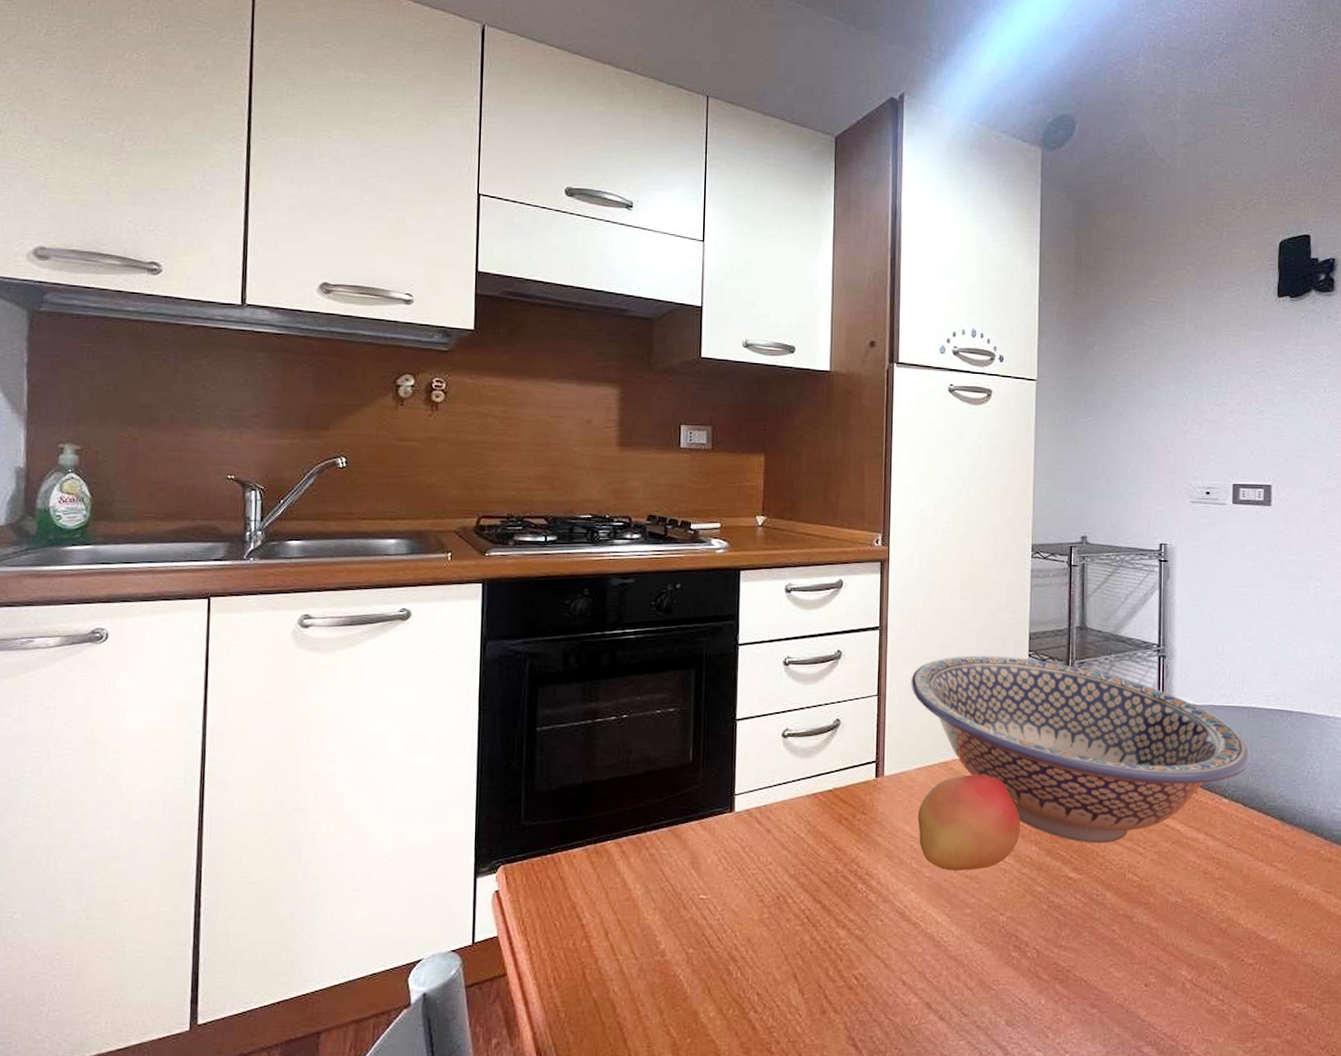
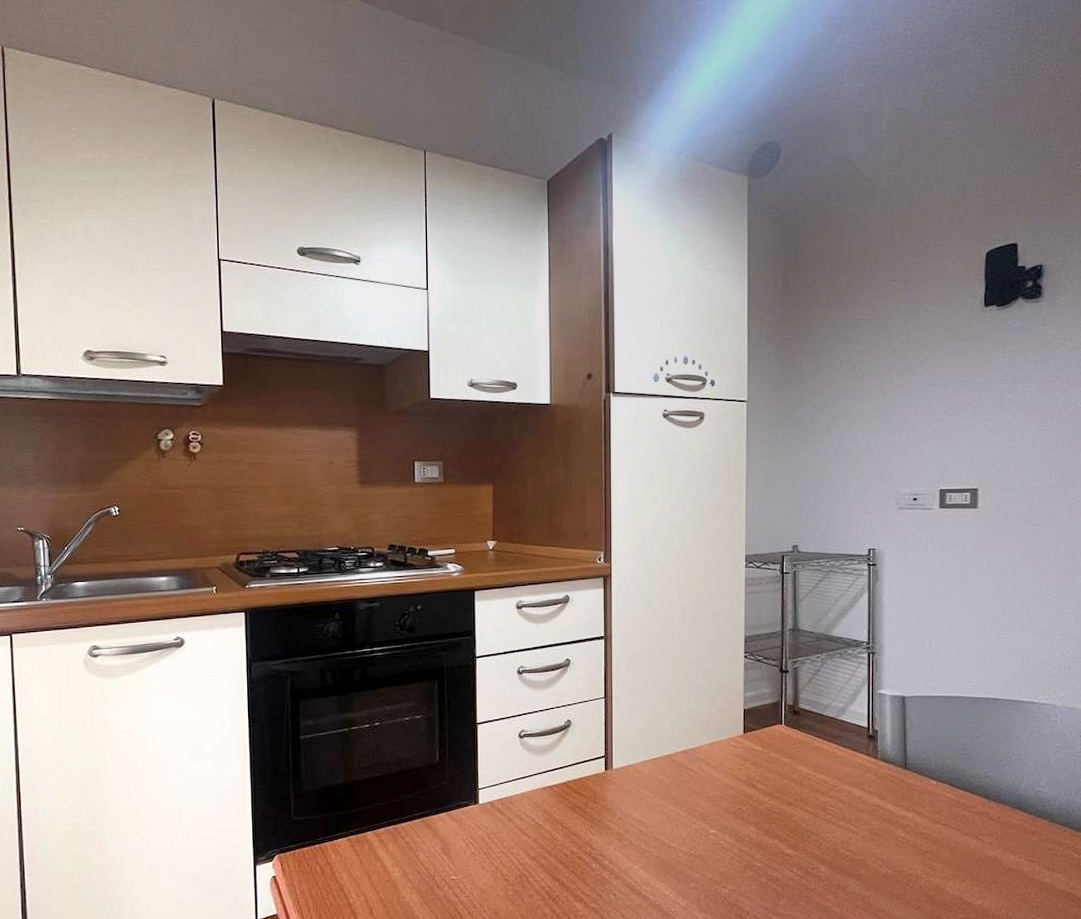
bowl: present [911,655,1251,843] -> none [635,658,958,823]
fruit: present [917,775,1020,871] -> none [644,765,739,850]

